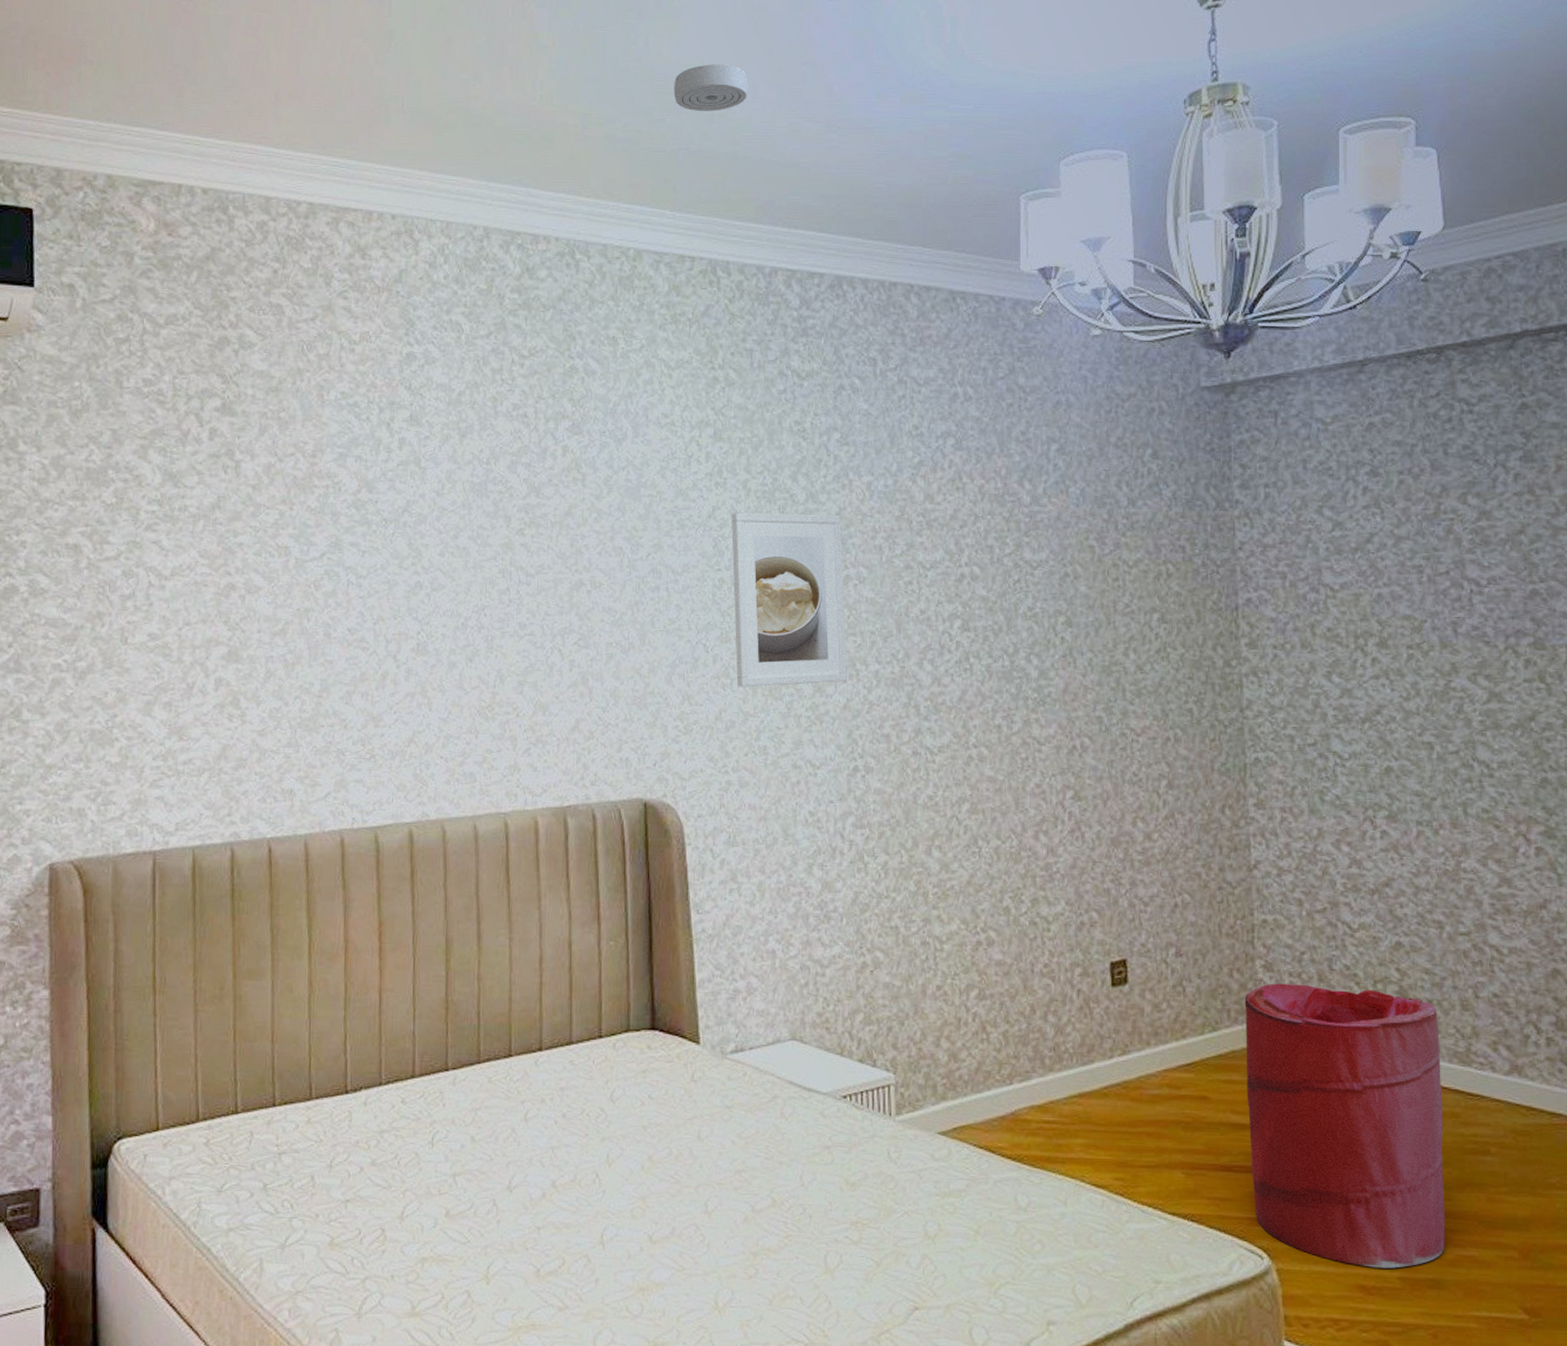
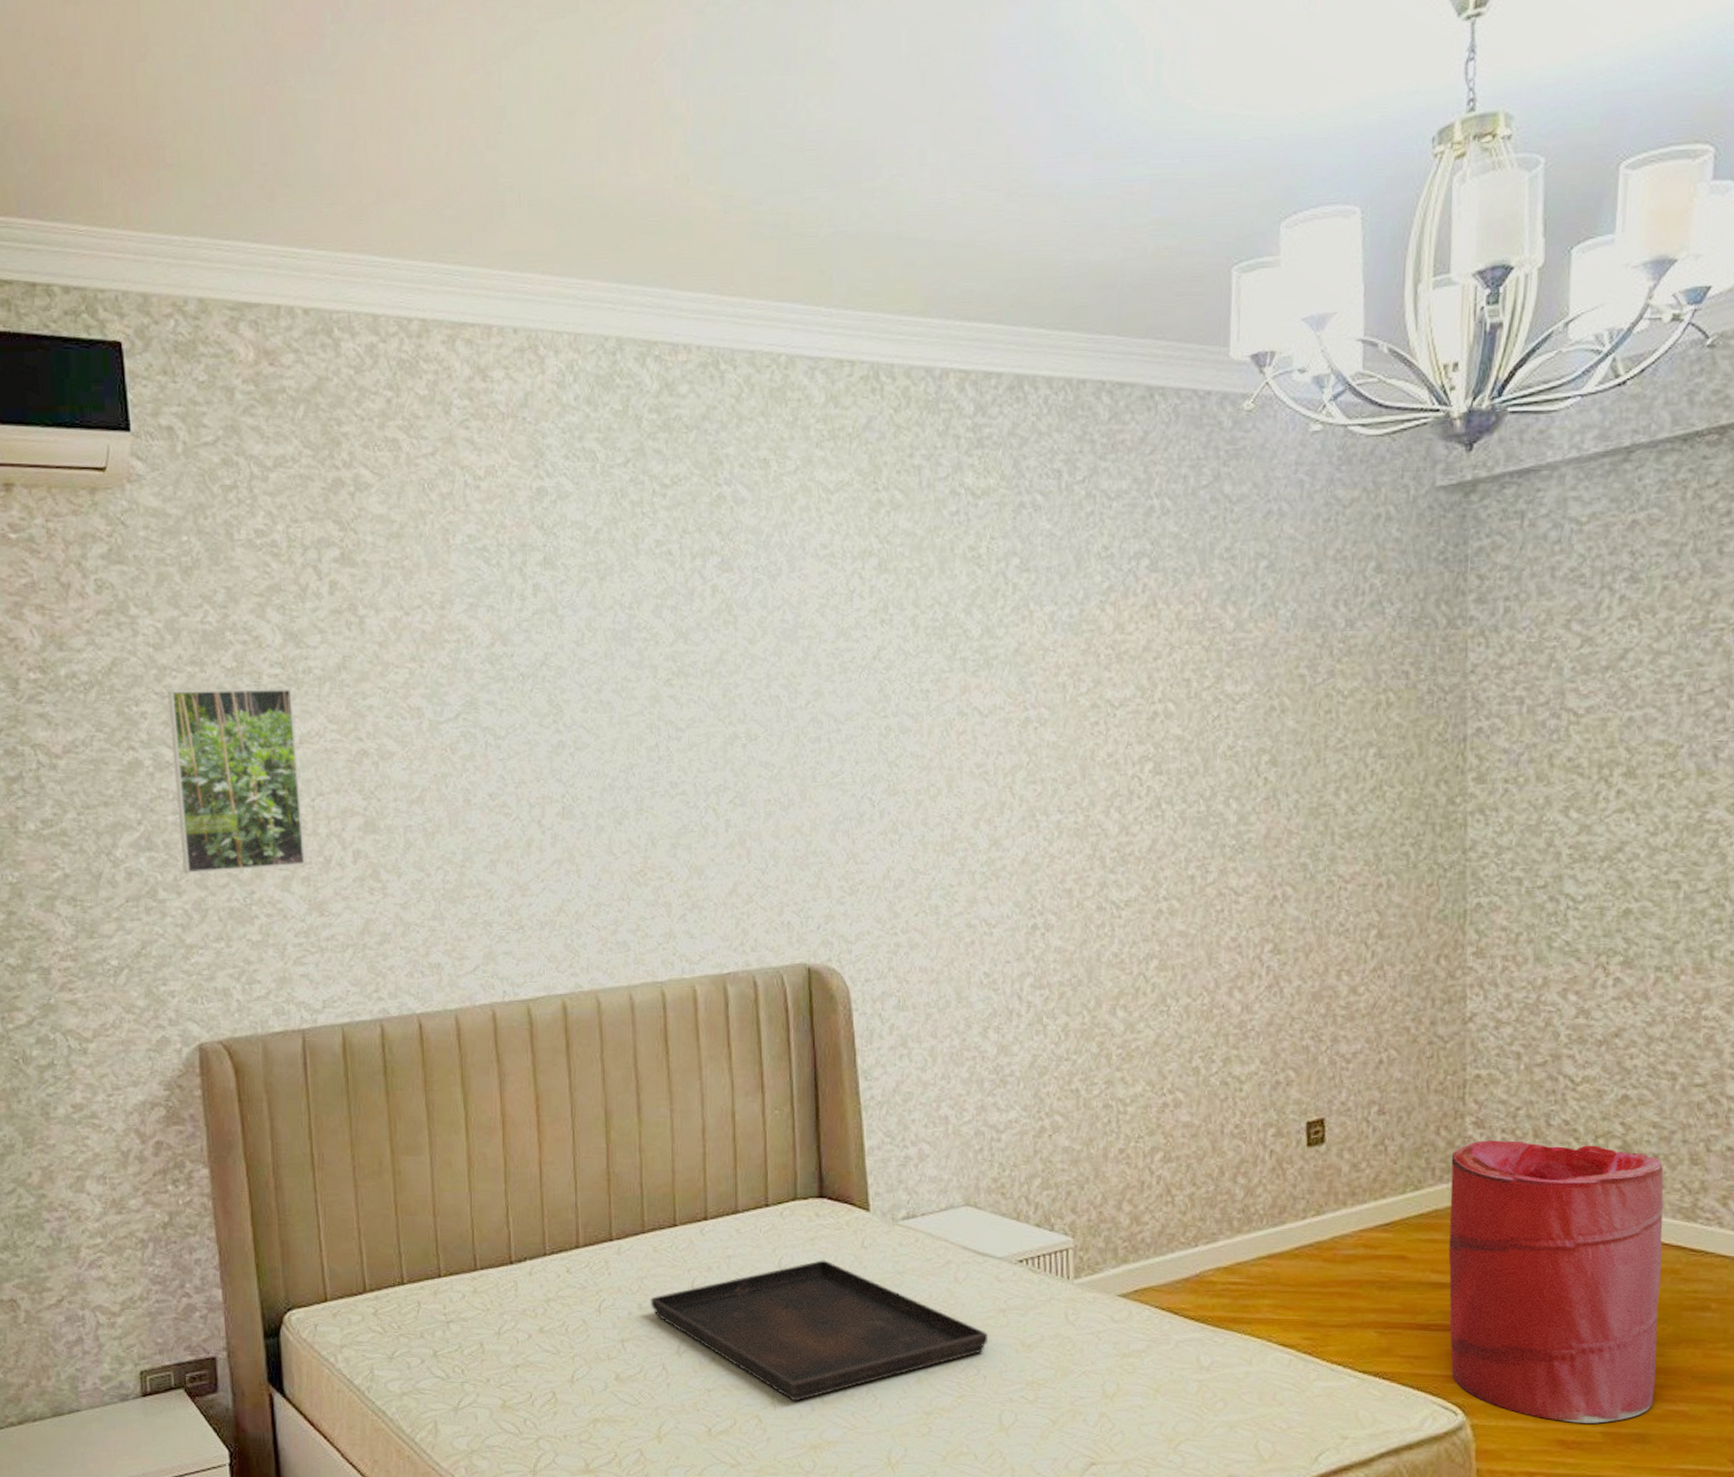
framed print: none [47,521,169,696] -> present [168,687,306,874]
serving tray: none [483,1093,814,1241] -> present [650,1260,989,1402]
smoke detector: present [674,64,749,111] -> none [828,125,915,185]
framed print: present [731,512,847,687] -> none [899,650,1026,843]

